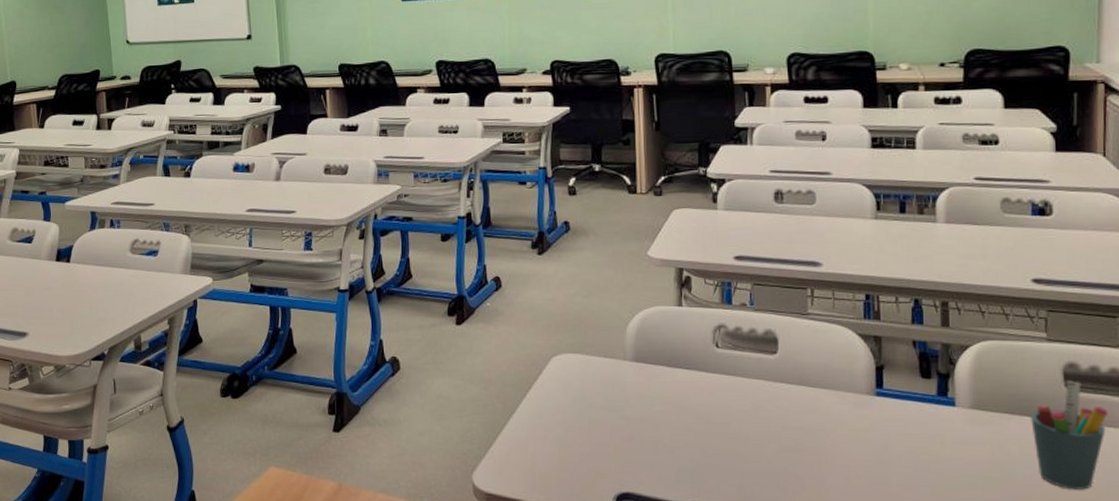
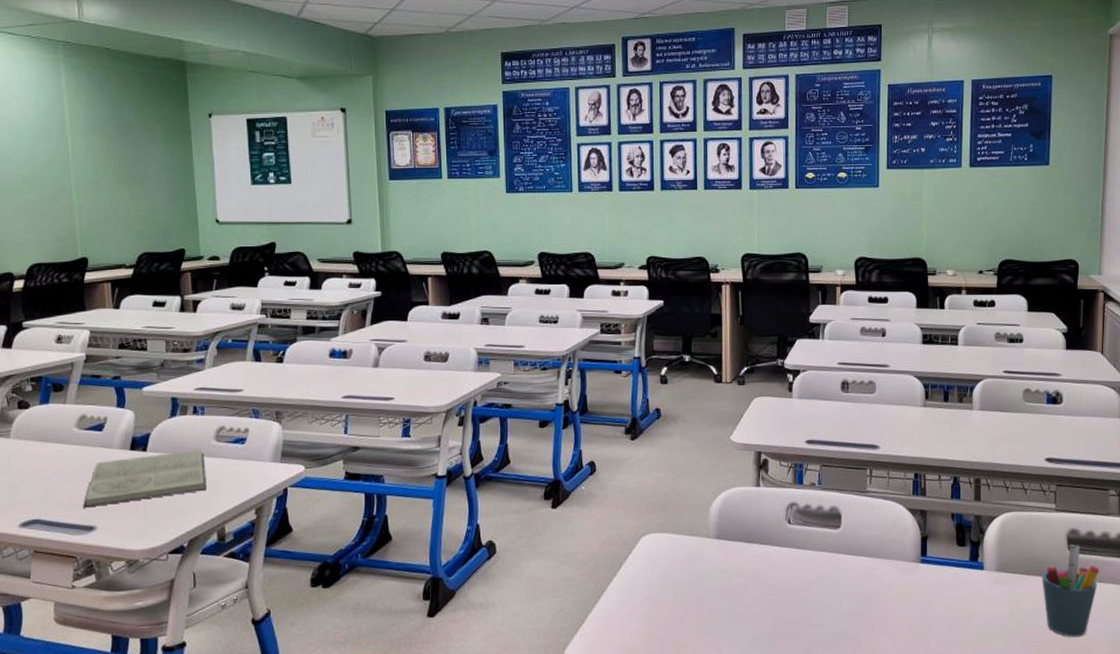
book: none [17,261,124,315] -> present [83,450,206,508]

